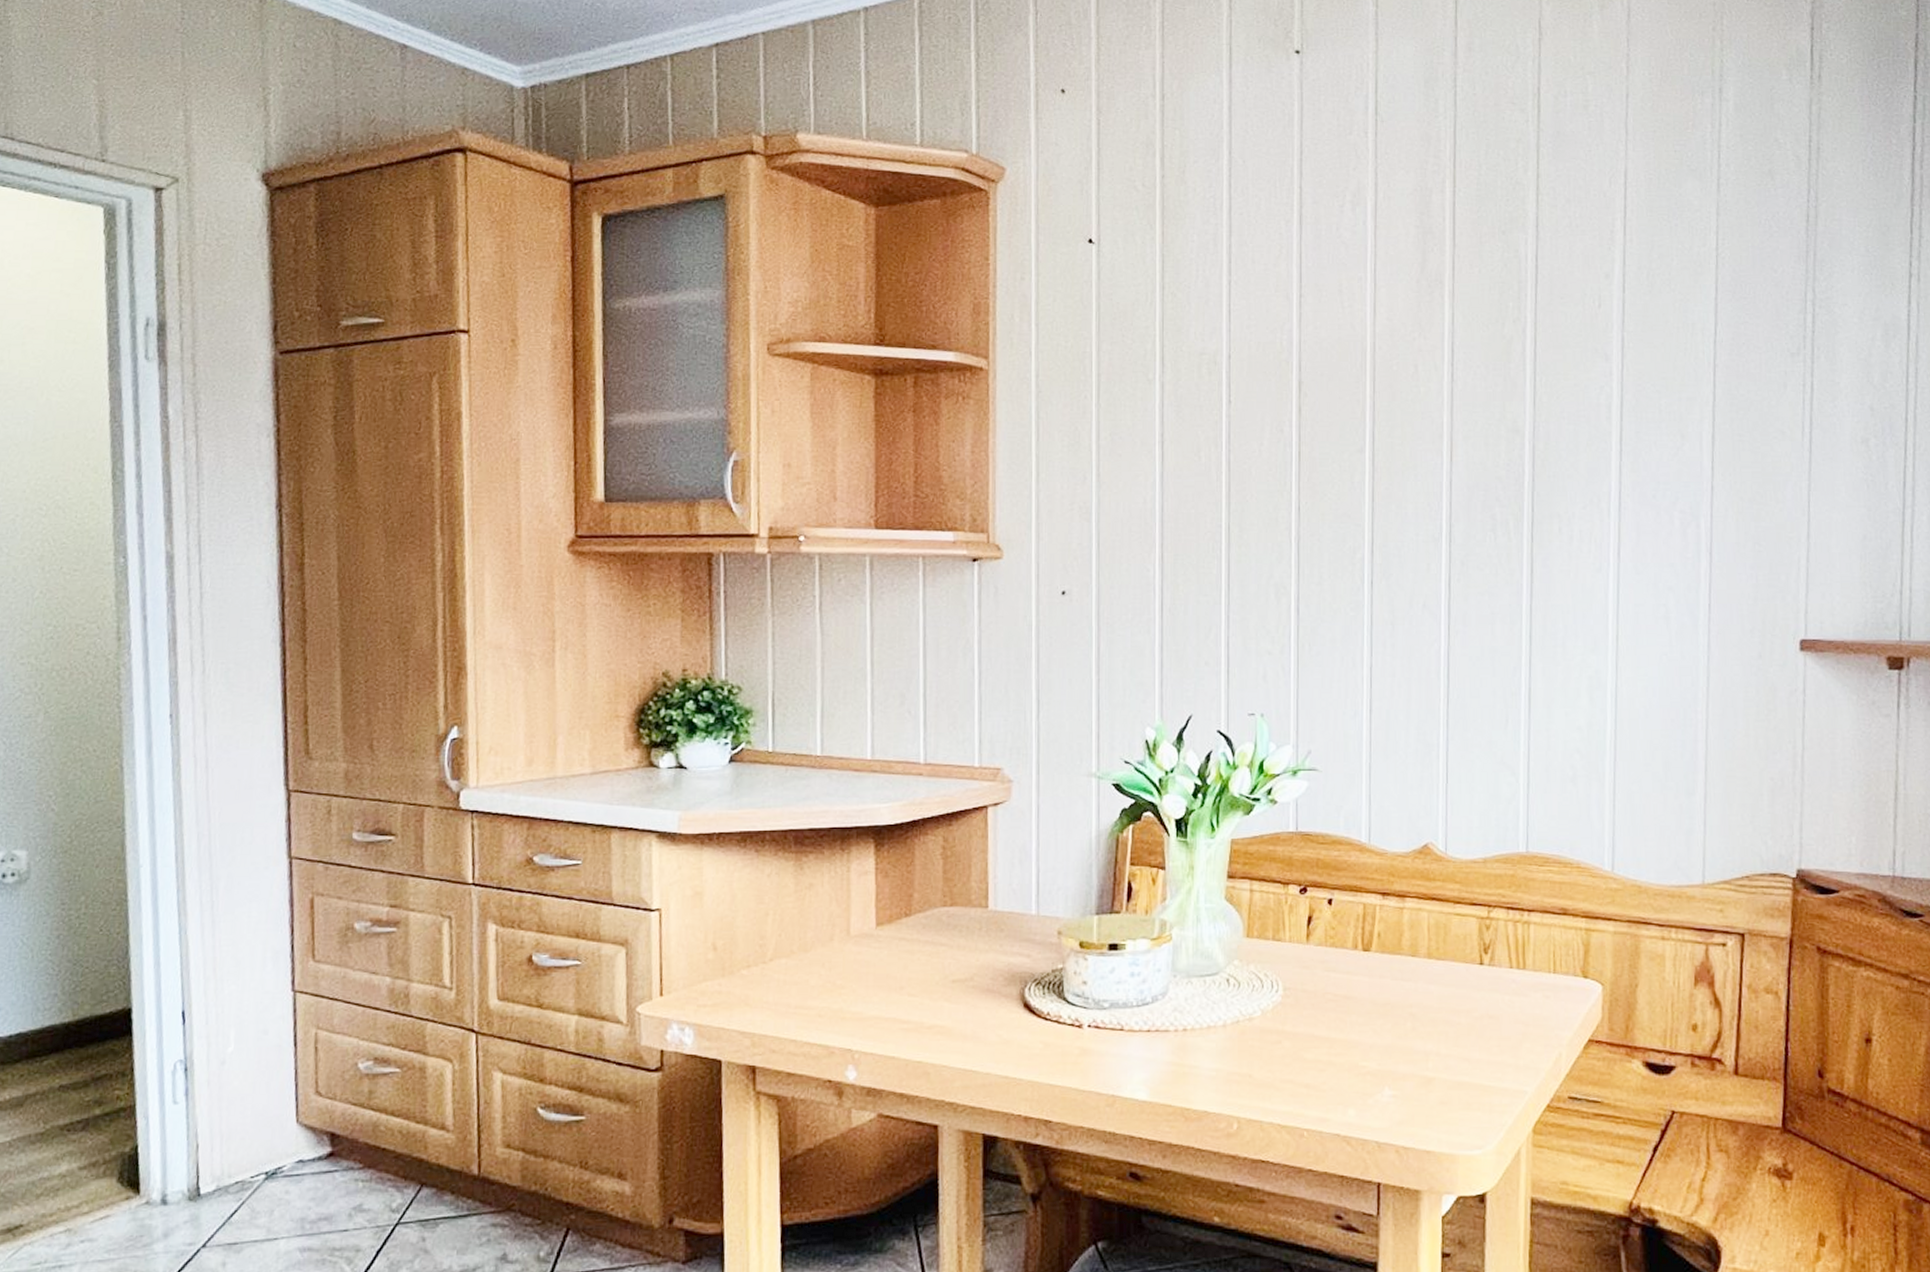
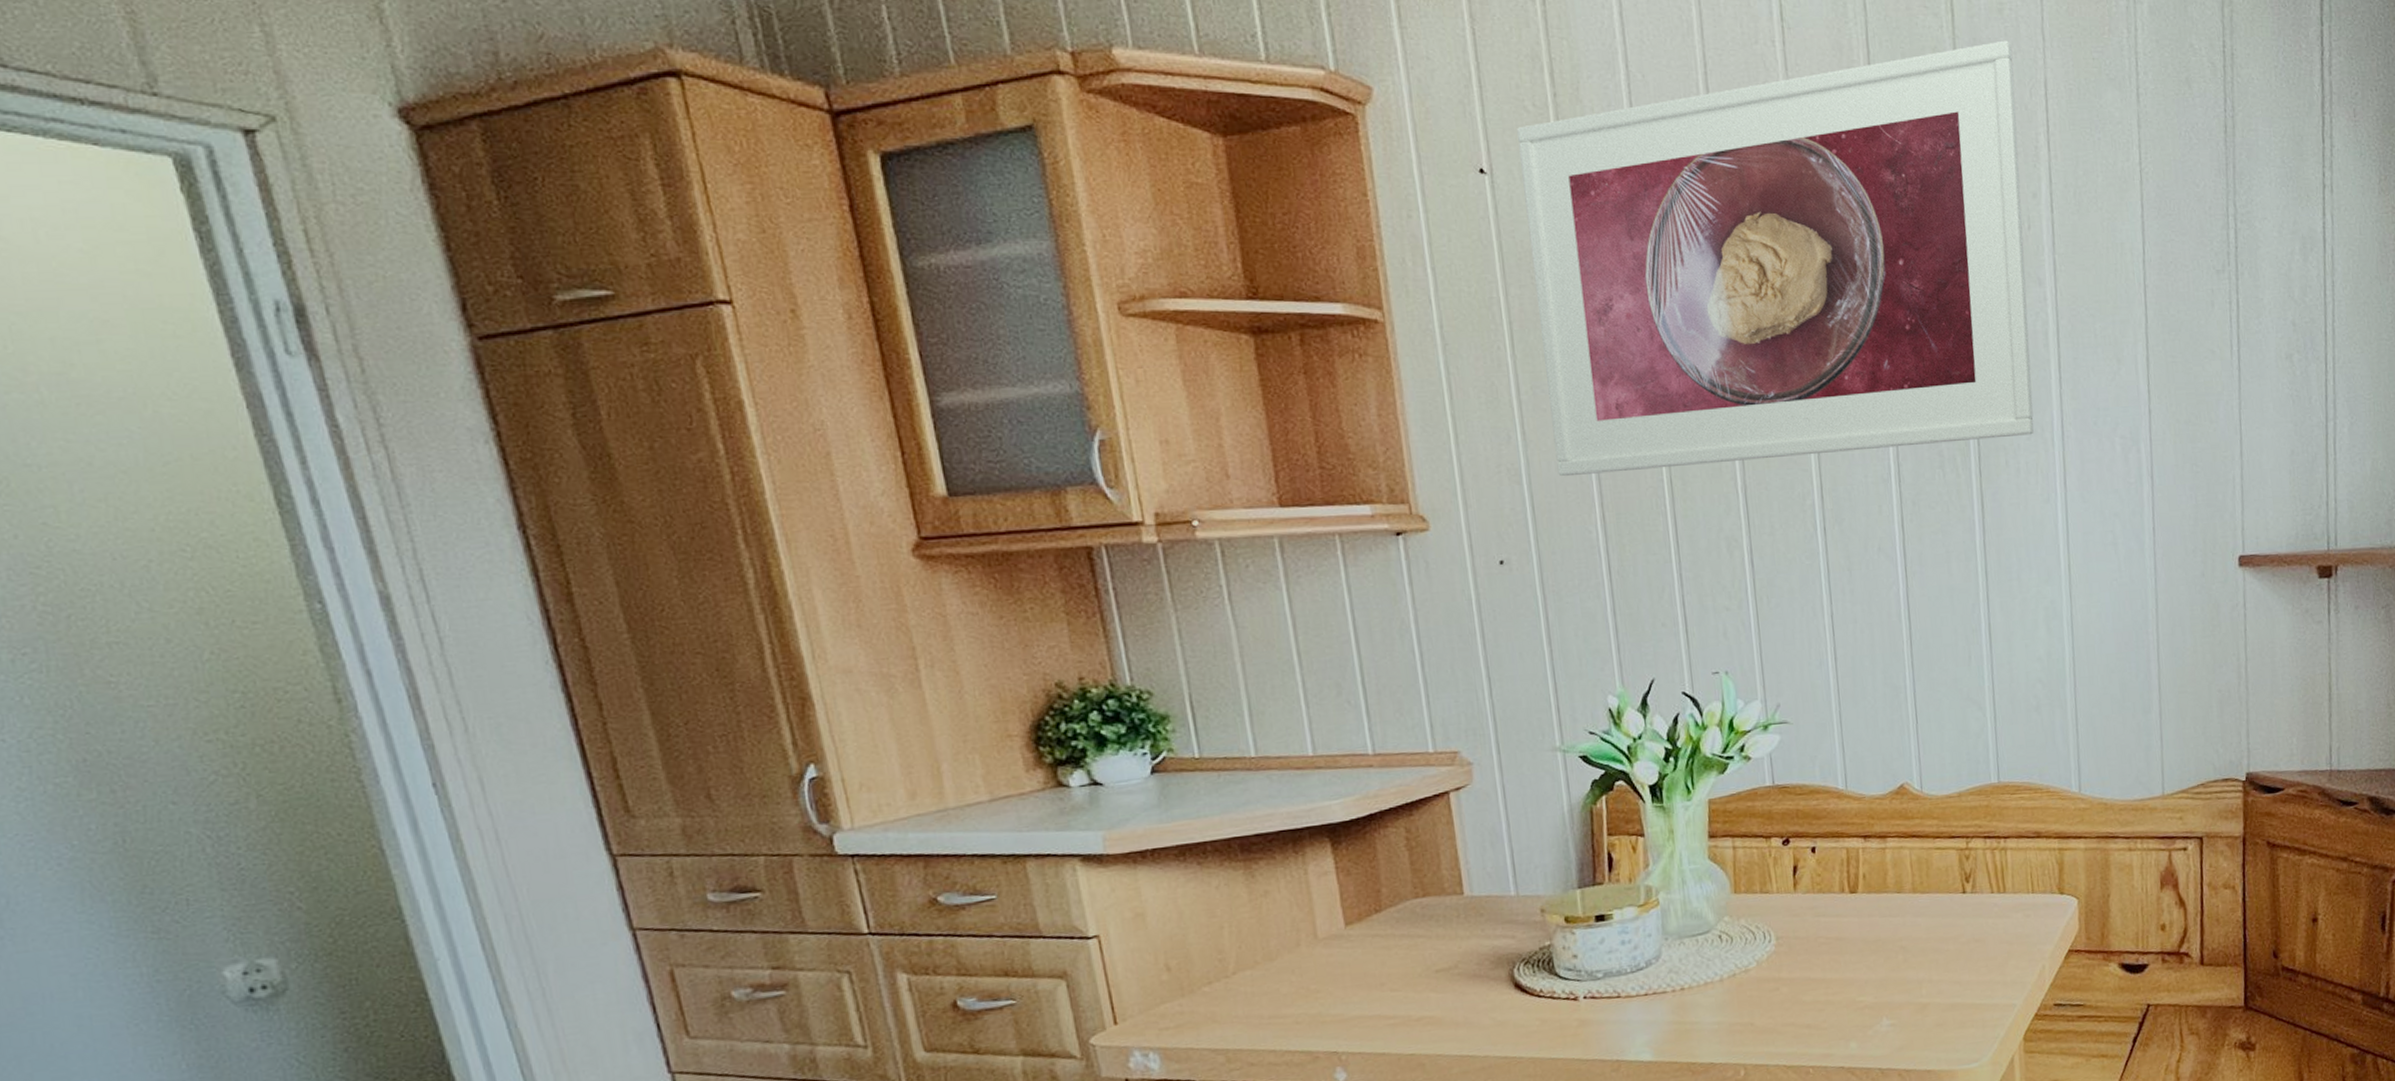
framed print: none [1125,134,1595,517] -> present [1517,40,2034,477]

